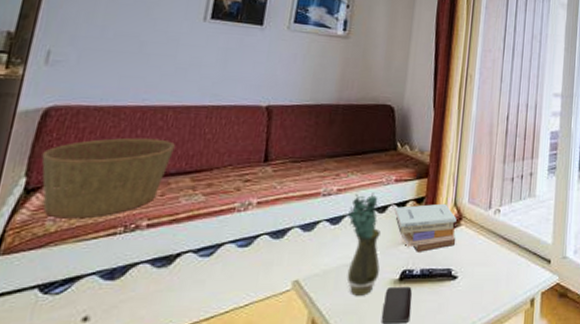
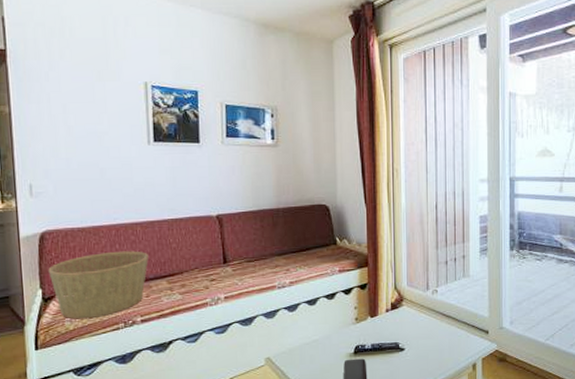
vase: present [346,192,380,296] -> none [302,283,336,368]
books: present [394,203,457,252] -> none [342,288,400,330]

